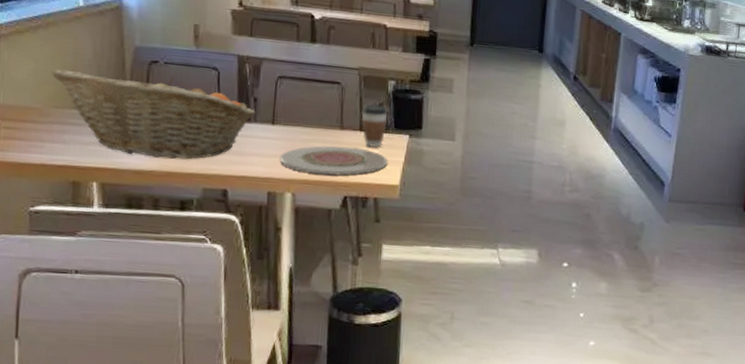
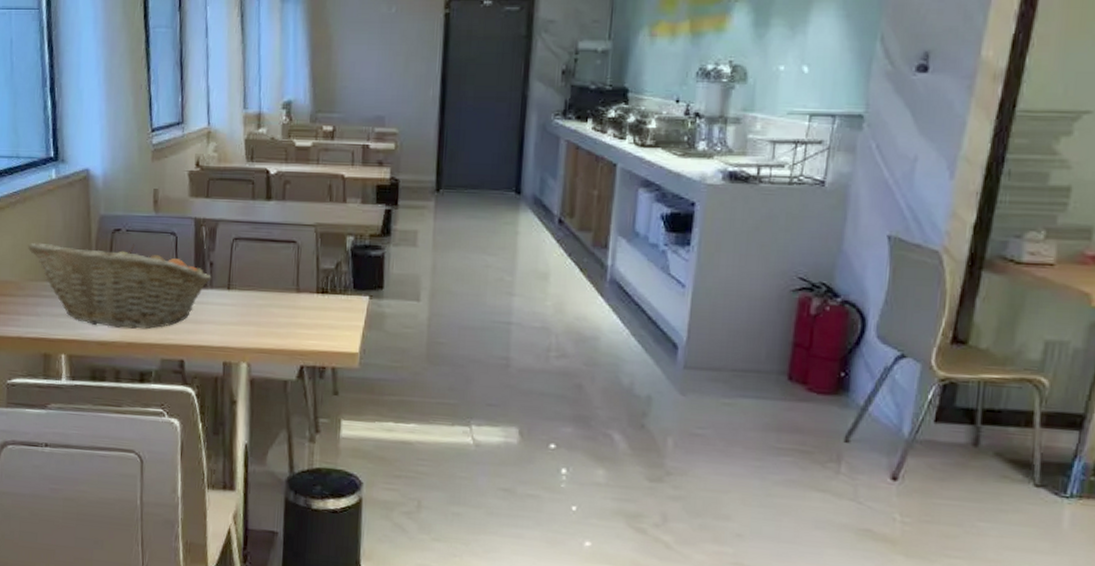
plate: present [279,145,388,176] -> none [235,310,347,344]
coffee cup: present [361,103,388,148] -> none [318,262,346,312]

